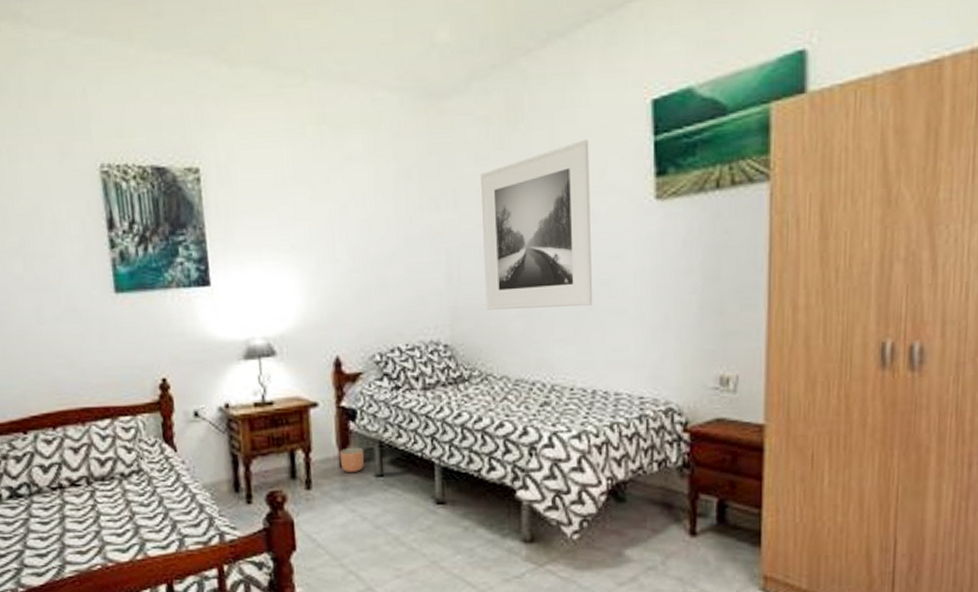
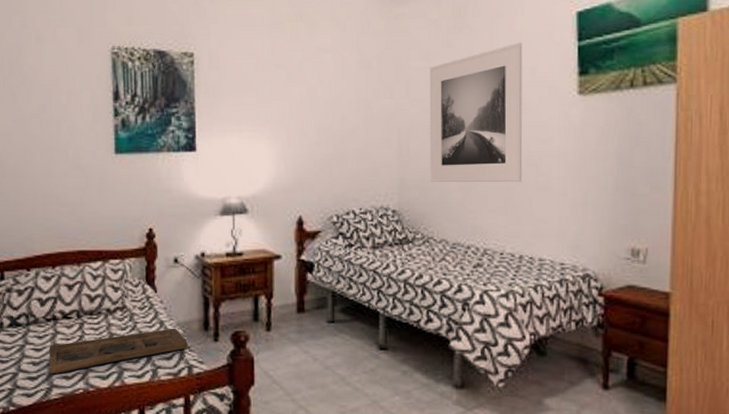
decorative tray: none [57,491,217,550] -> present [49,328,188,374]
planter: present [339,448,364,473] -> none [297,297,318,319]

